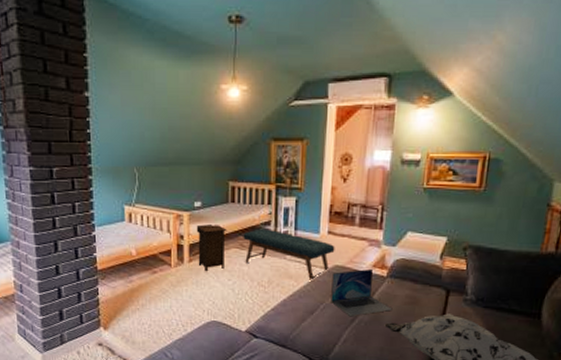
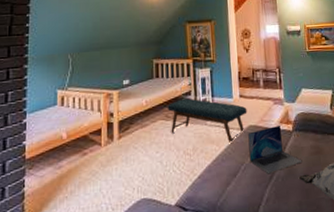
nightstand: present [196,224,227,272] -> none [125,99,153,147]

